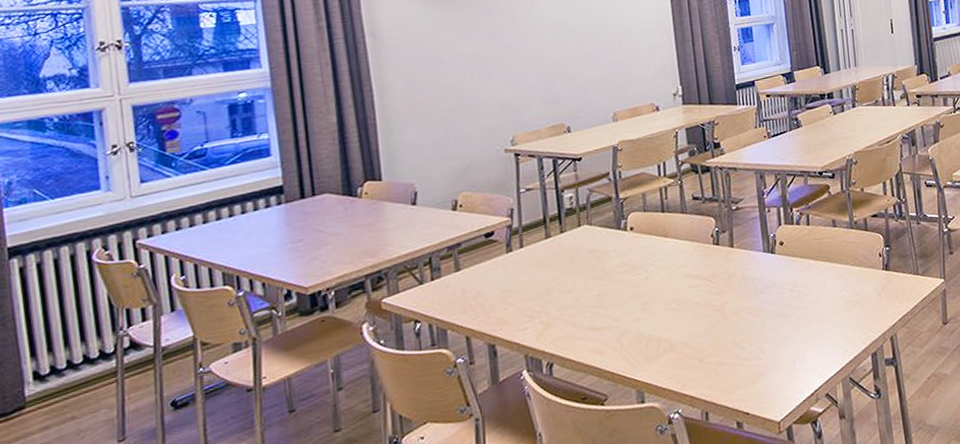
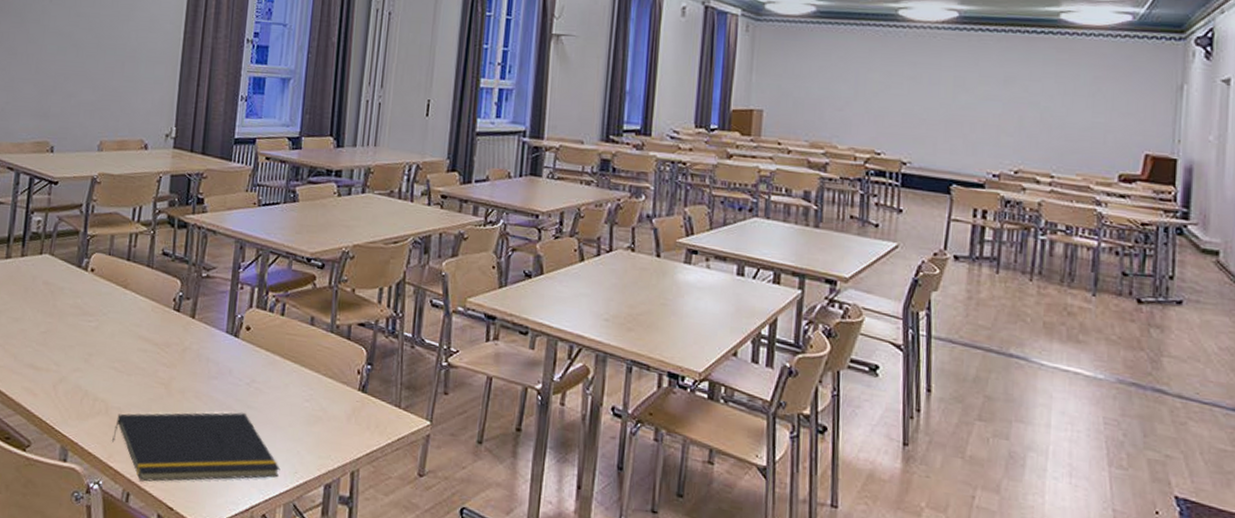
notepad: none [682,315,833,399] -> present [112,412,281,482]

